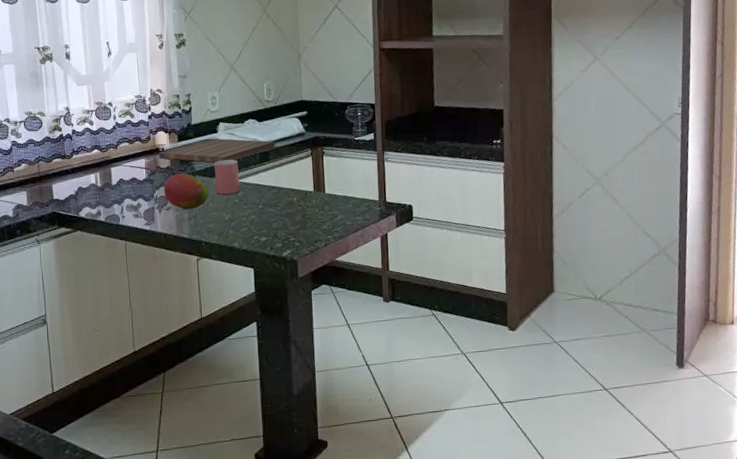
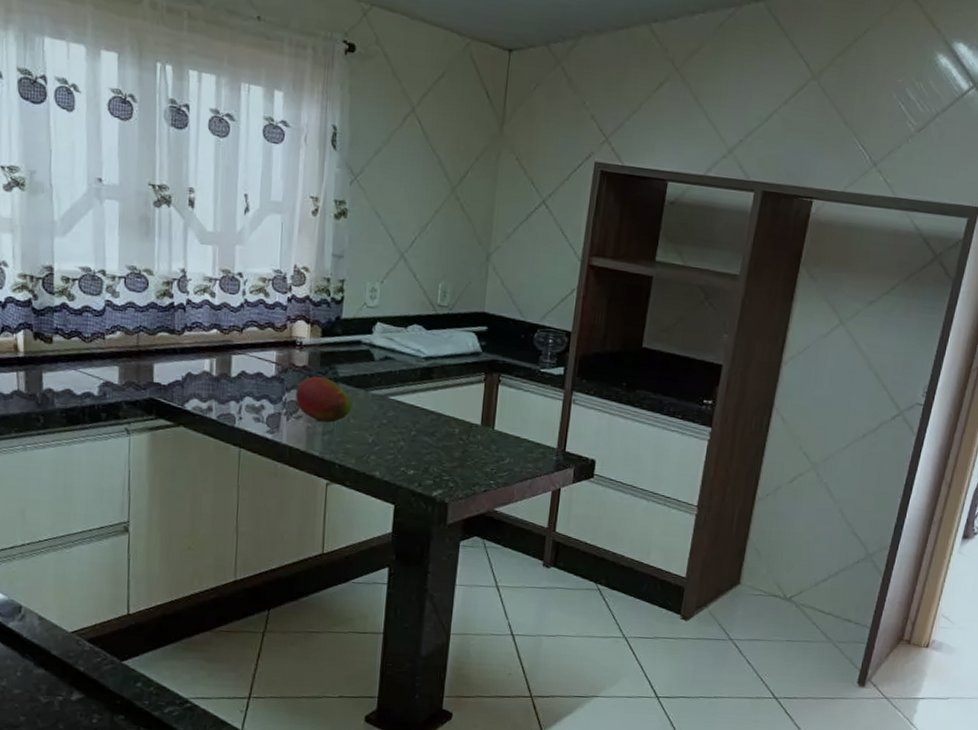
cutting board: present [158,138,275,163] -> none [294,339,442,372]
mug: present [214,160,241,195] -> none [361,369,393,412]

